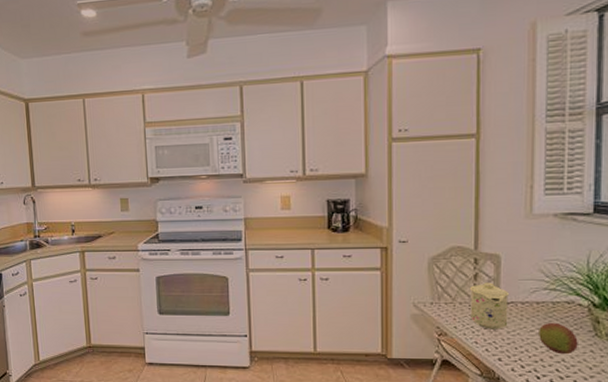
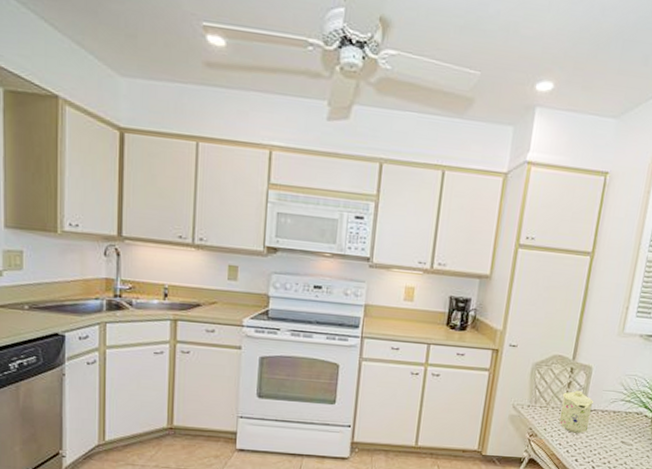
fruit: present [539,322,578,355] -> none [610,429,640,459]

